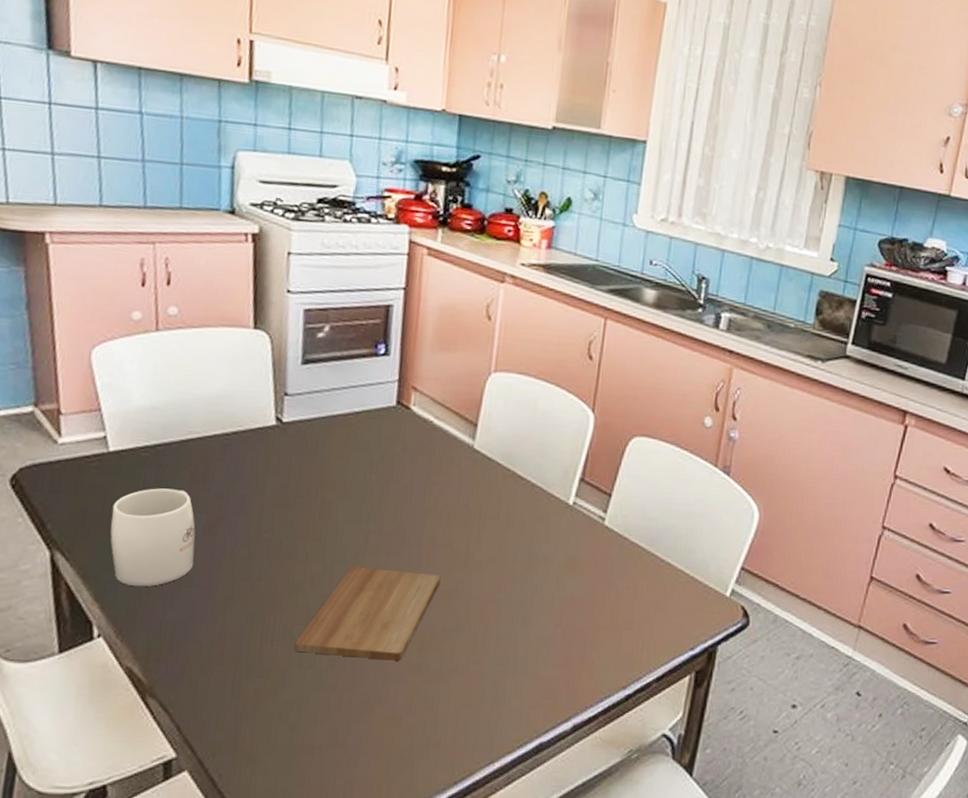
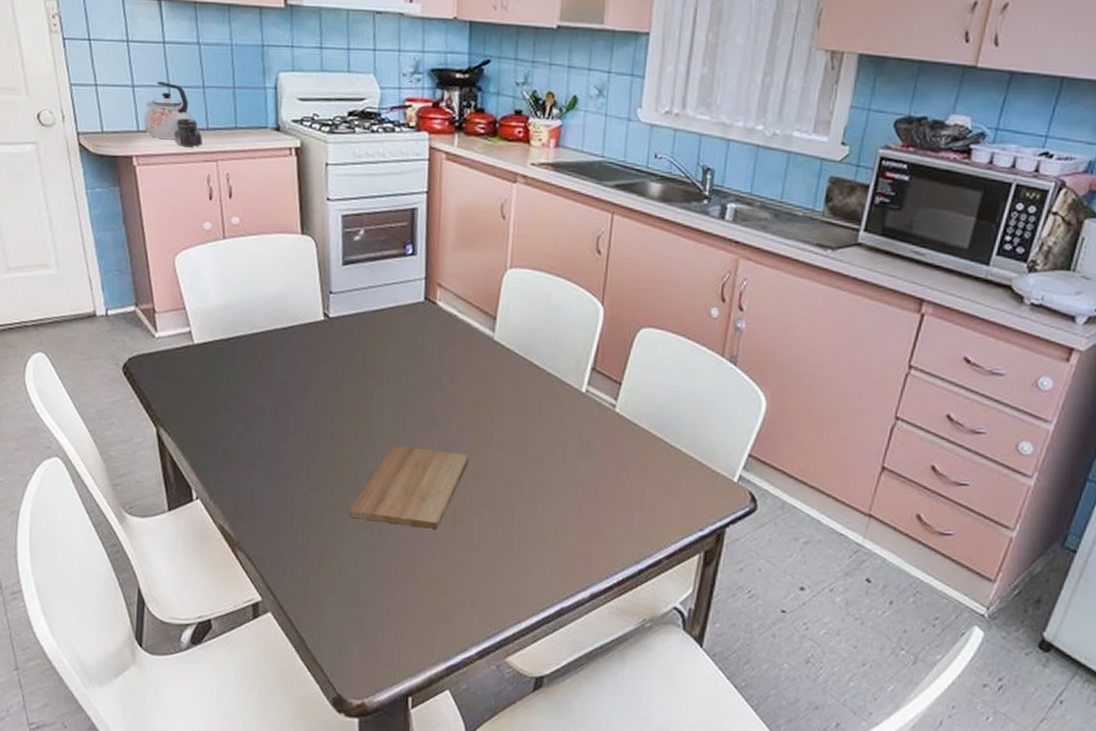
kettle: none [62,151,129,217] -> present [143,82,194,140]
jar: none [101,193,138,226] -> present [174,118,203,147]
mug: present [110,488,196,587] -> none [199,375,266,459]

